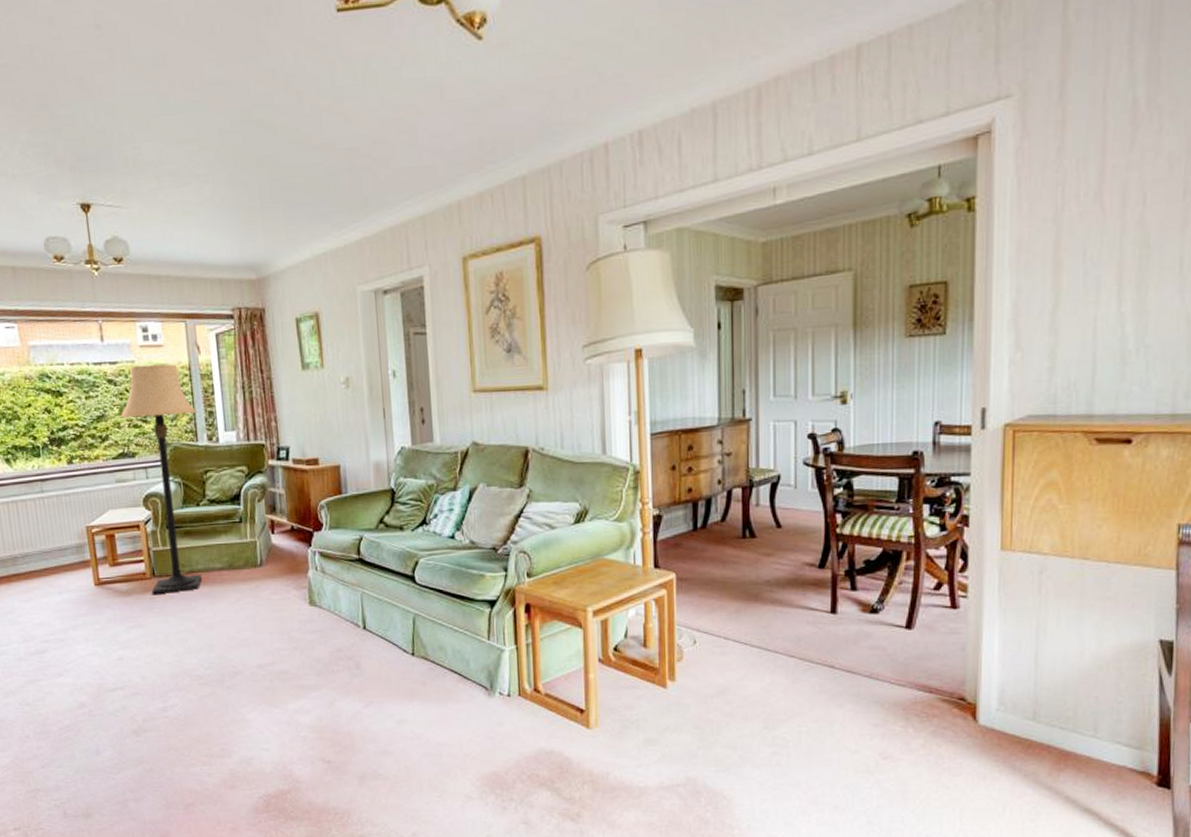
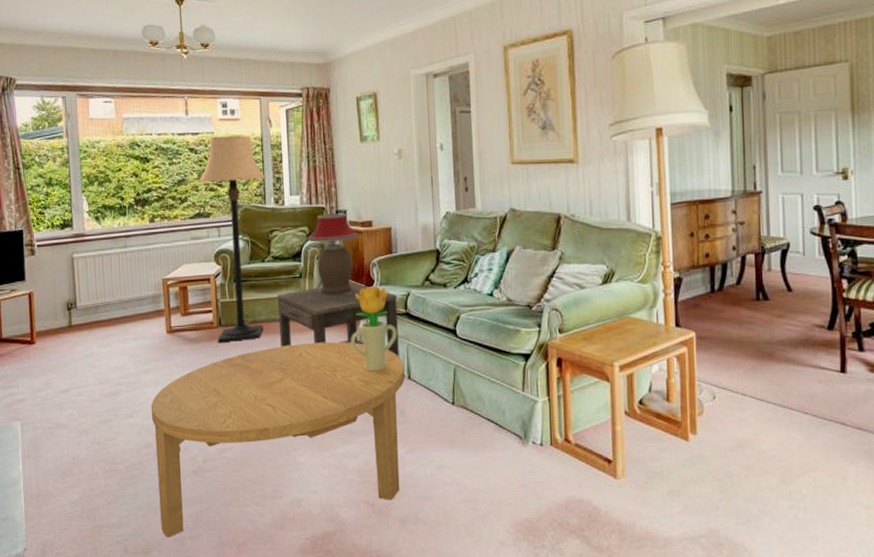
coffee table: none [82,591,360,800] -> present [151,342,405,538]
side table: none [215,526,353,606] -> present [277,282,399,357]
table lamp: none [247,450,304,540] -> present [308,213,359,294]
potted flower: none [299,529,350,622] -> present [351,285,397,371]

